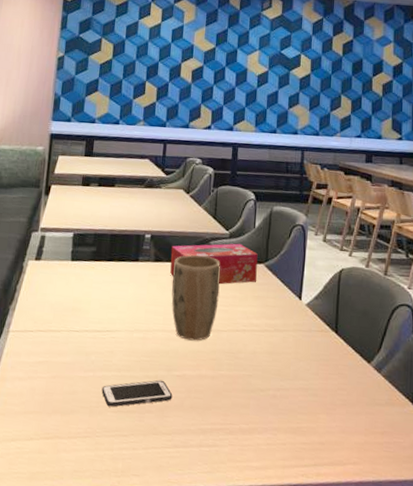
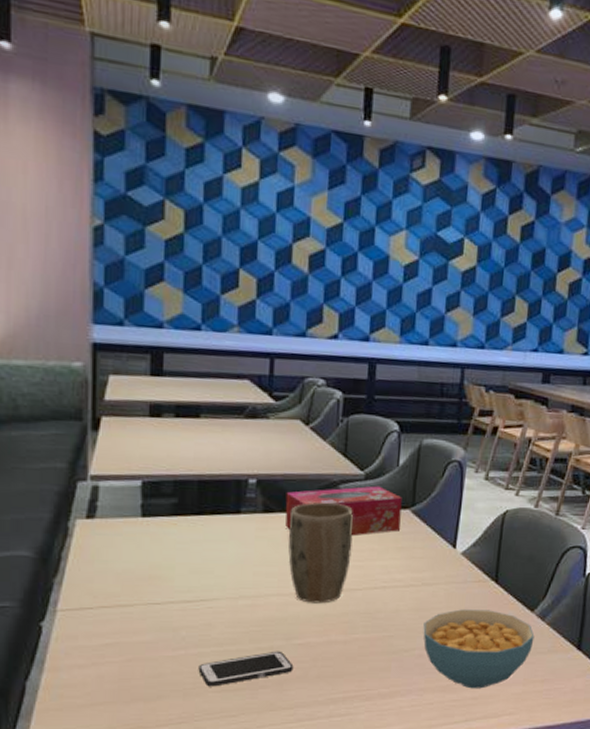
cereal bowl: none [276,355,372,435] -> present [423,609,535,689]

